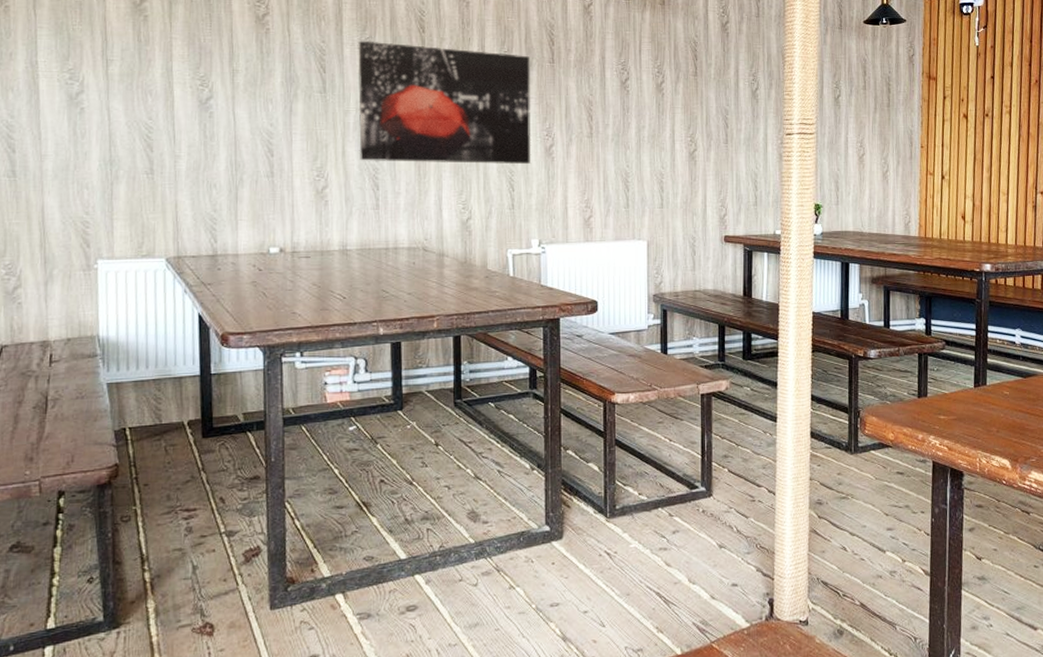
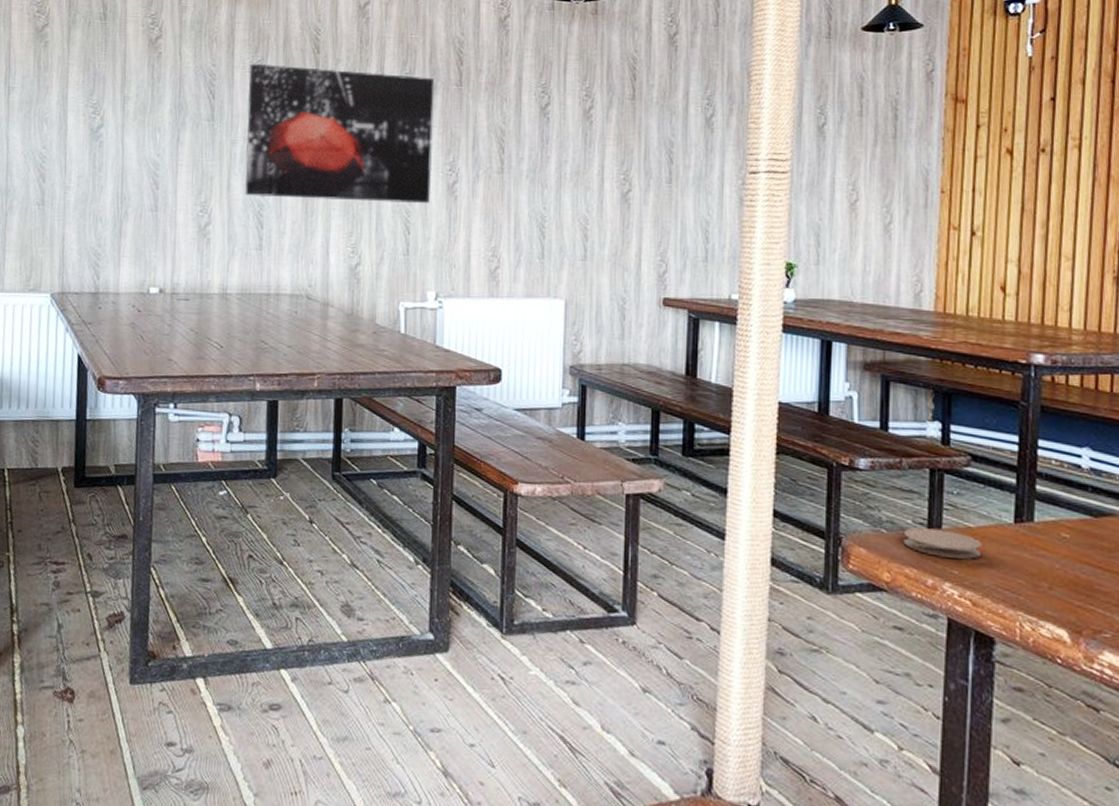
coaster: none [901,397,954,417] -> present [903,527,982,559]

